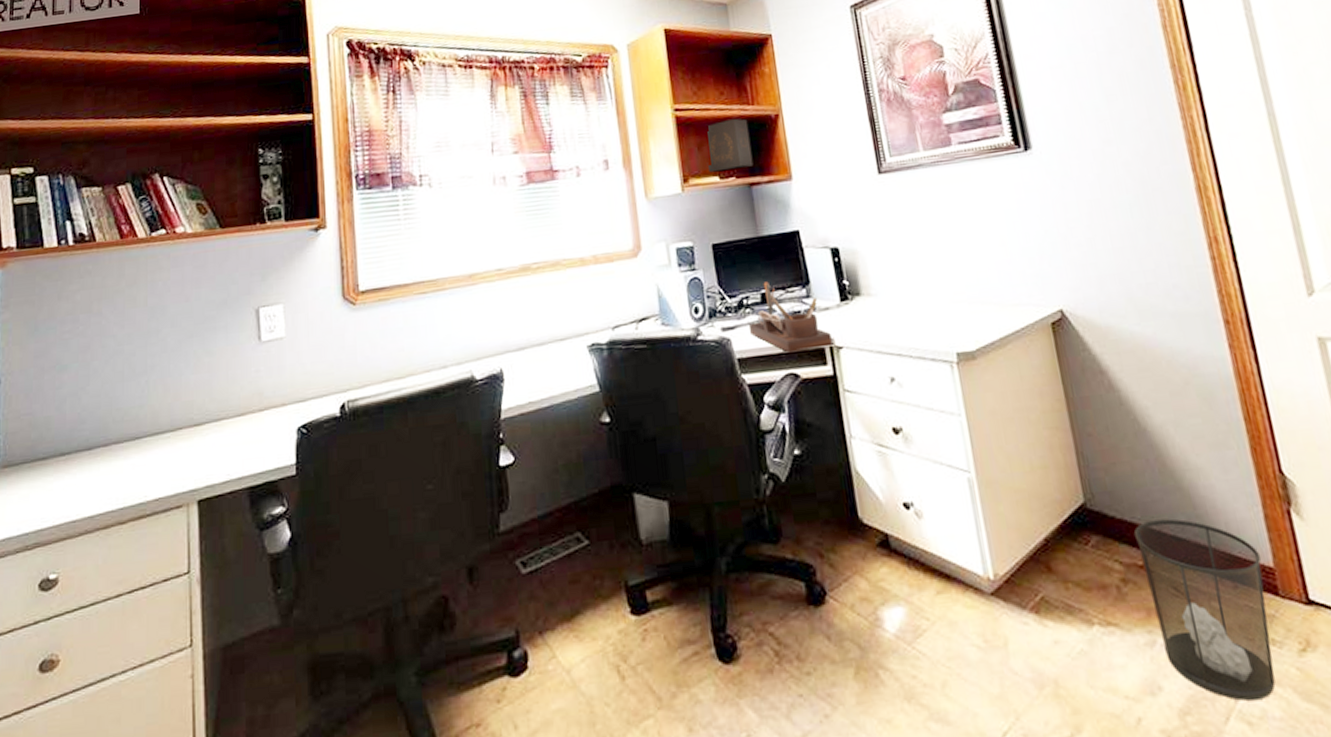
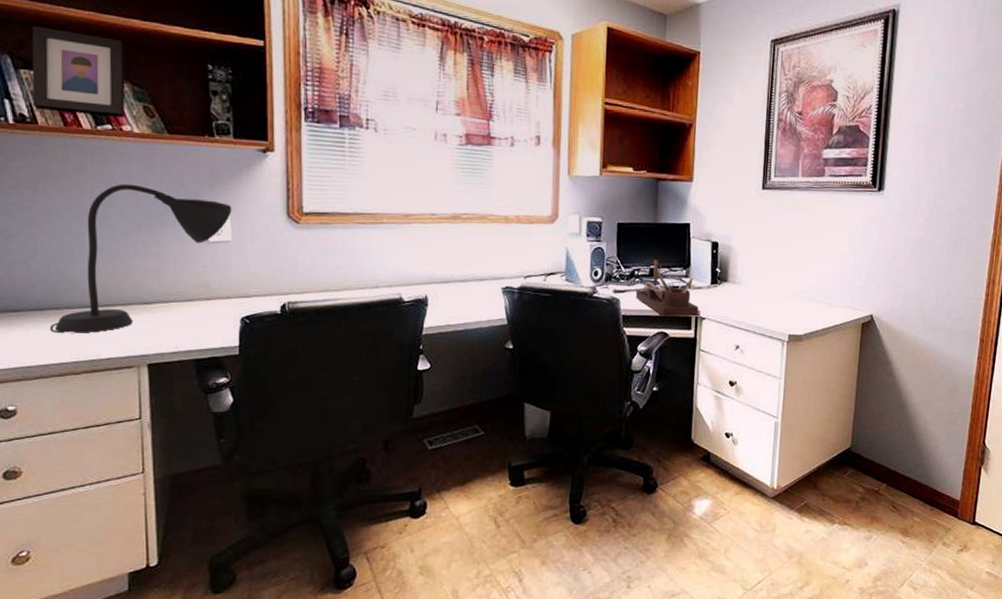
picture frame: none [91,140,180,226] -> present [32,26,125,118]
desk lamp: none [97,289,285,476] -> present [50,183,232,334]
decorative box: present [707,118,754,173] -> none [626,120,666,165]
waste bin: present [1133,518,1275,701] -> none [876,464,954,576]

